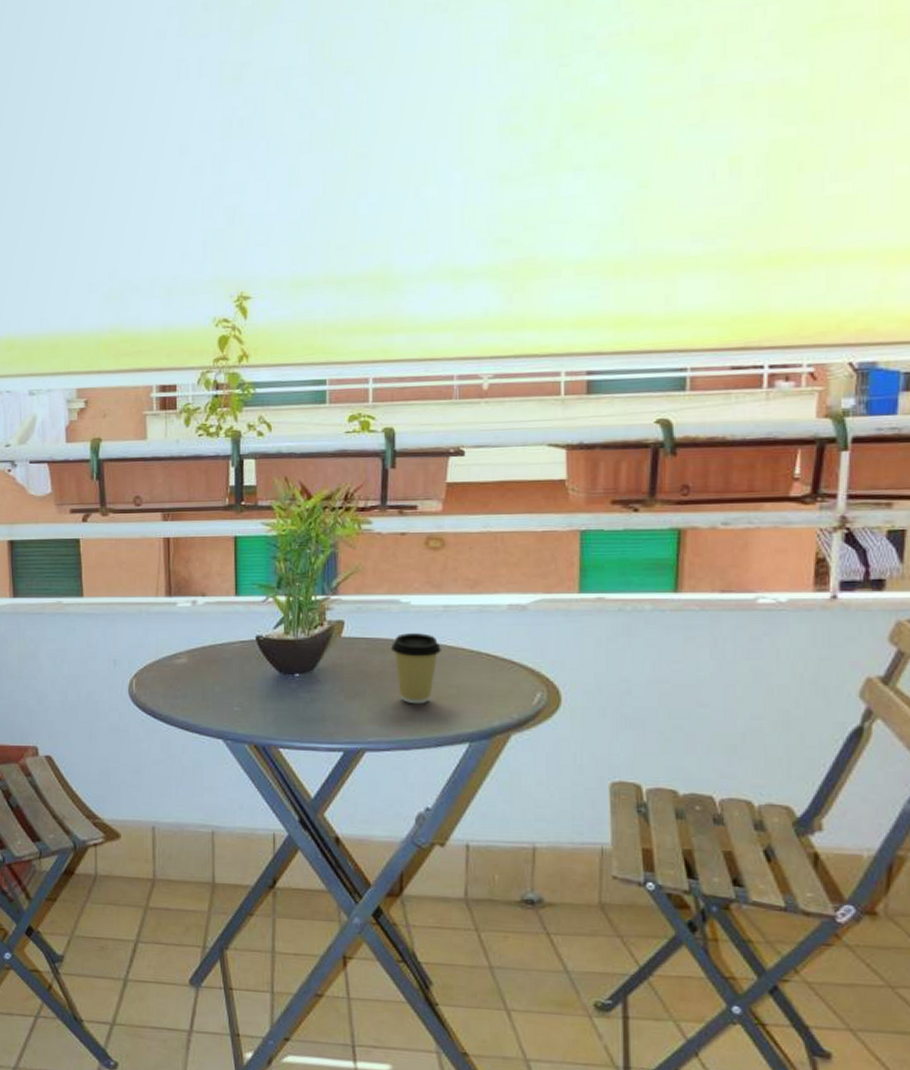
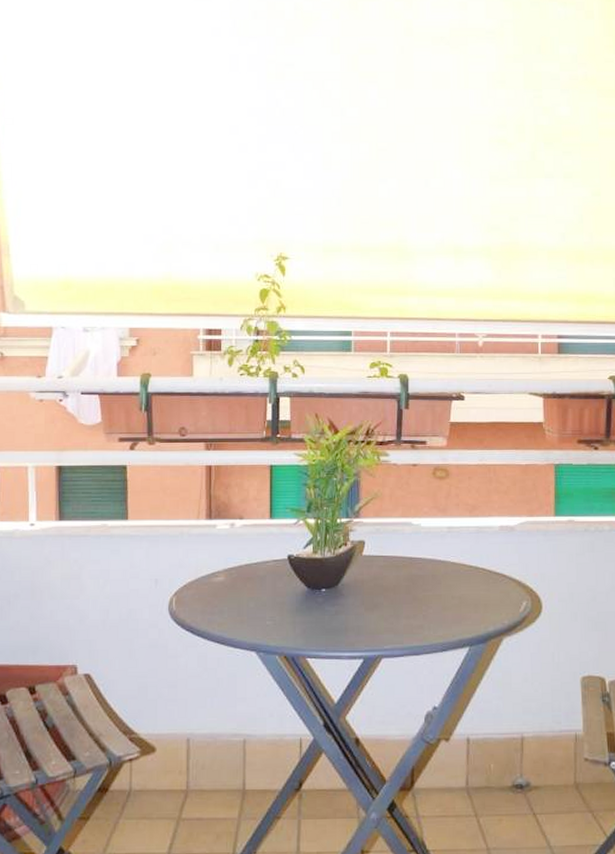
coffee cup: present [390,633,441,705] -> none [404,551,446,614]

